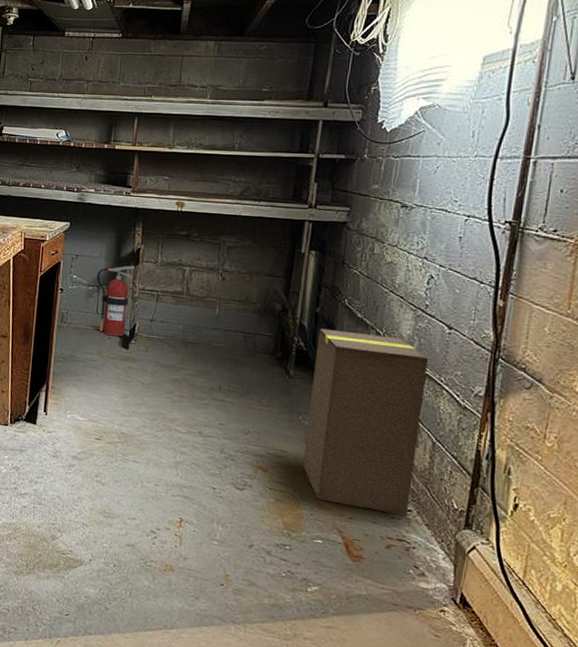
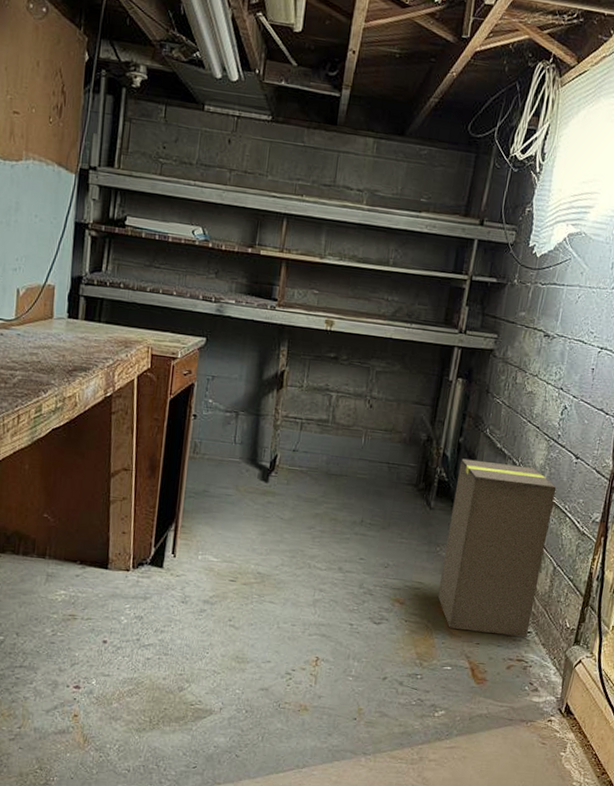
fire extinguisher: present [97,265,137,337] -> none [236,389,281,469]

